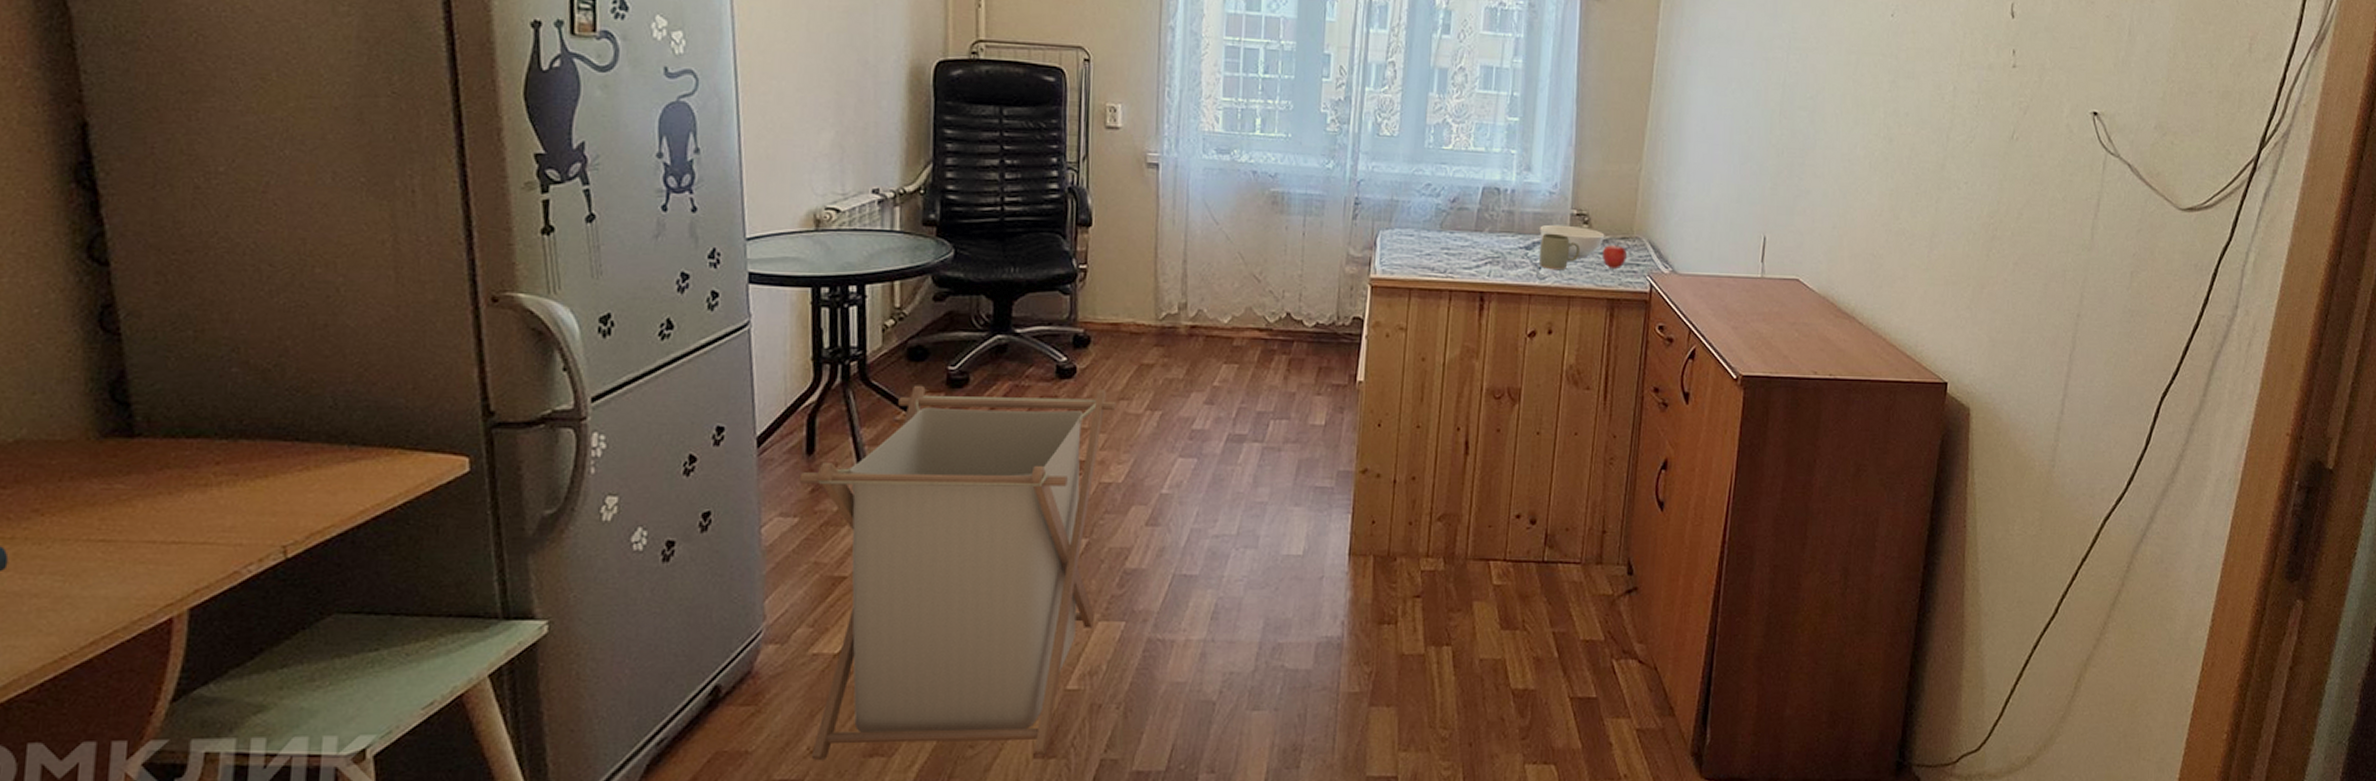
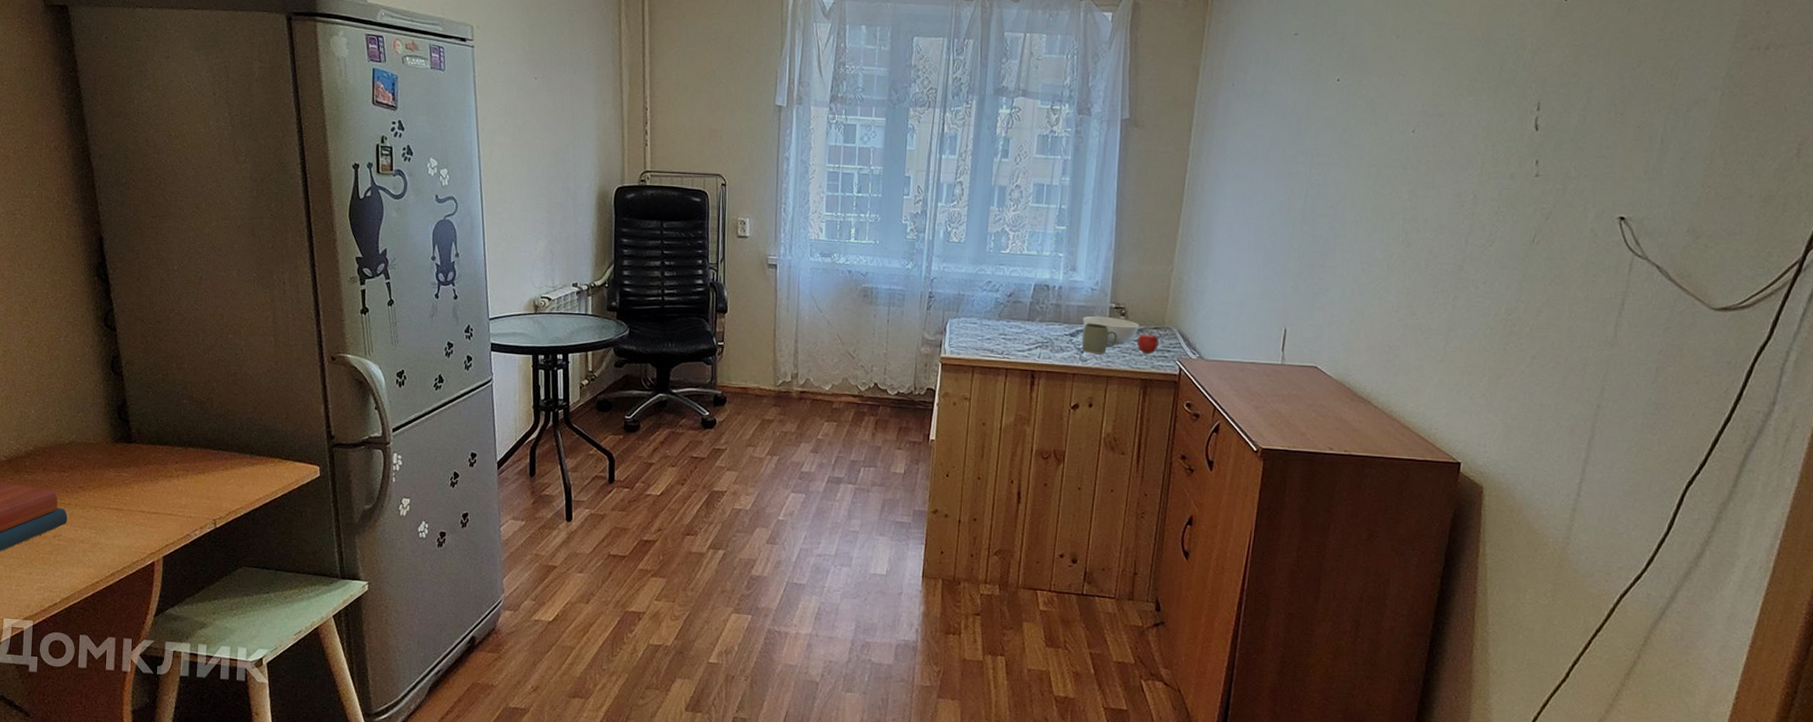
laundry basket: present [799,385,1116,760] -> none [525,429,745,709]

